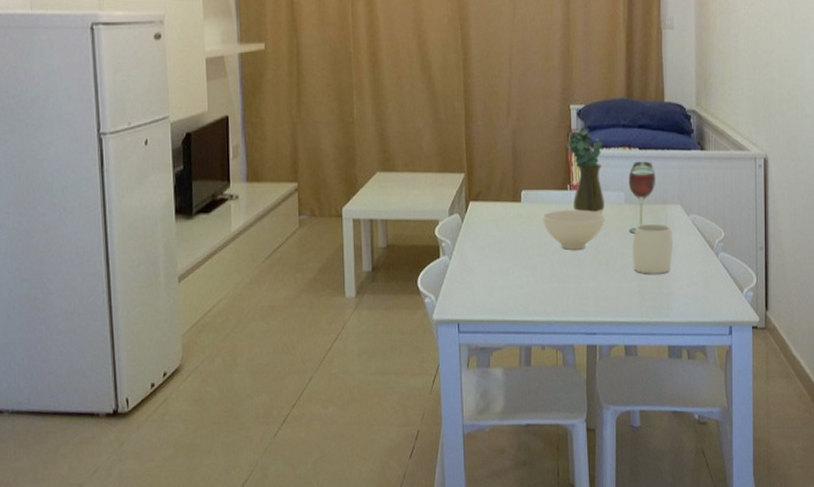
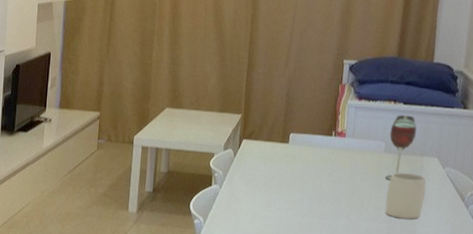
bowl: present [541,209,606,250] -> none [306,153,365,190]
vase: present [566,125,604,214] -> none [336,77,370,160]

